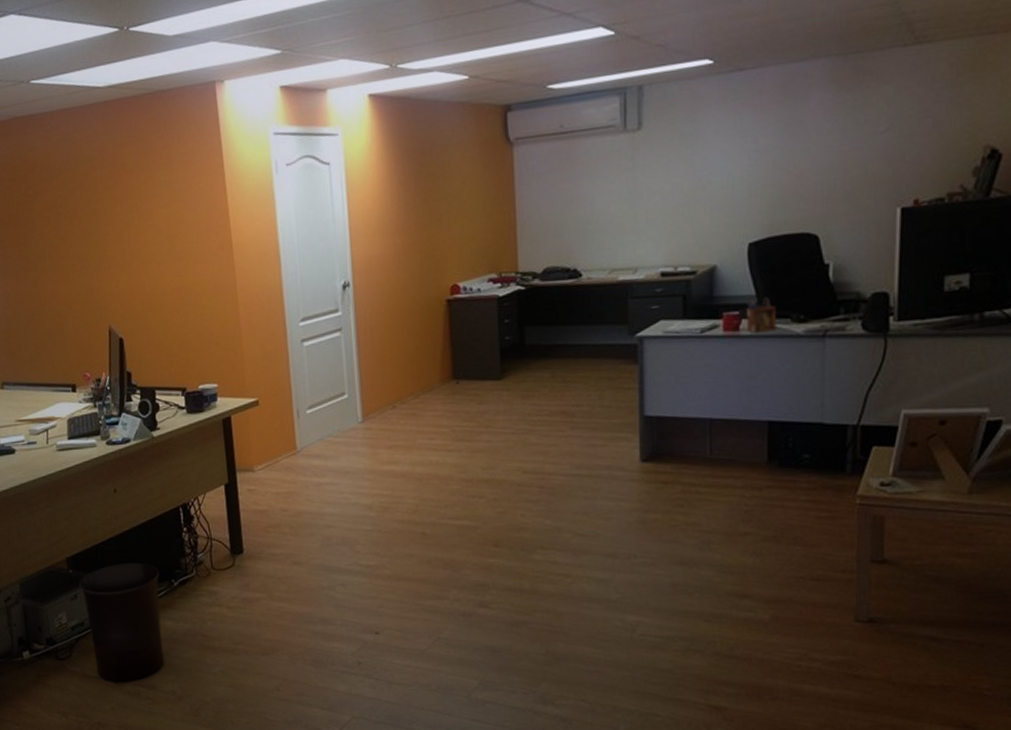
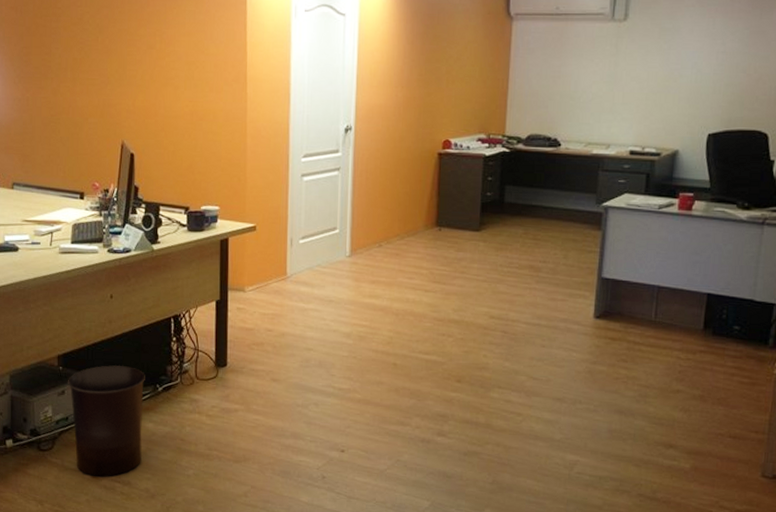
desk organizer: present [746,296,777,334] -> none [699,183,726,215]

